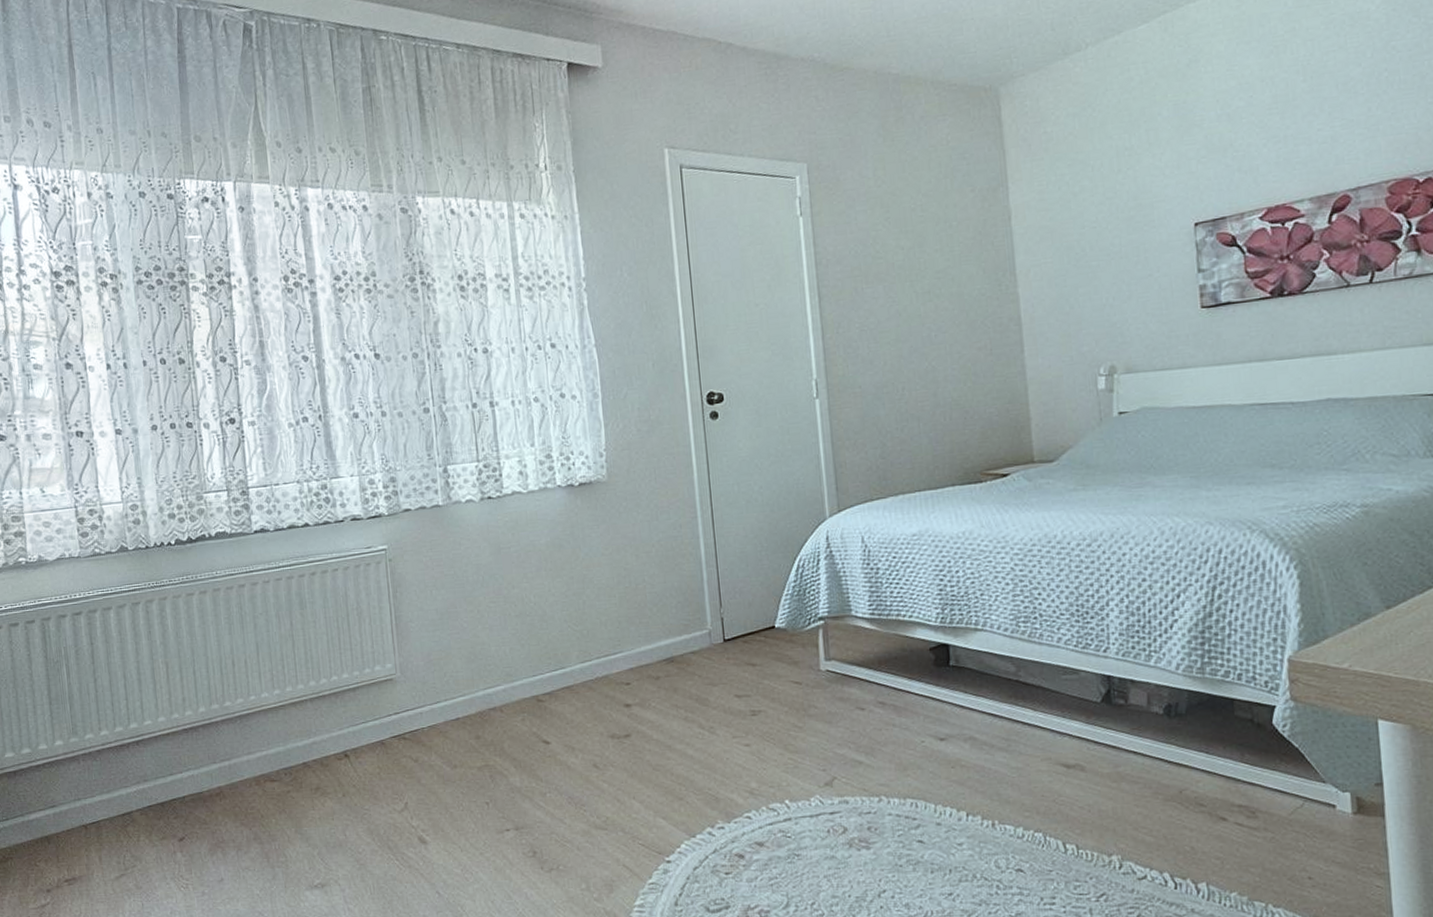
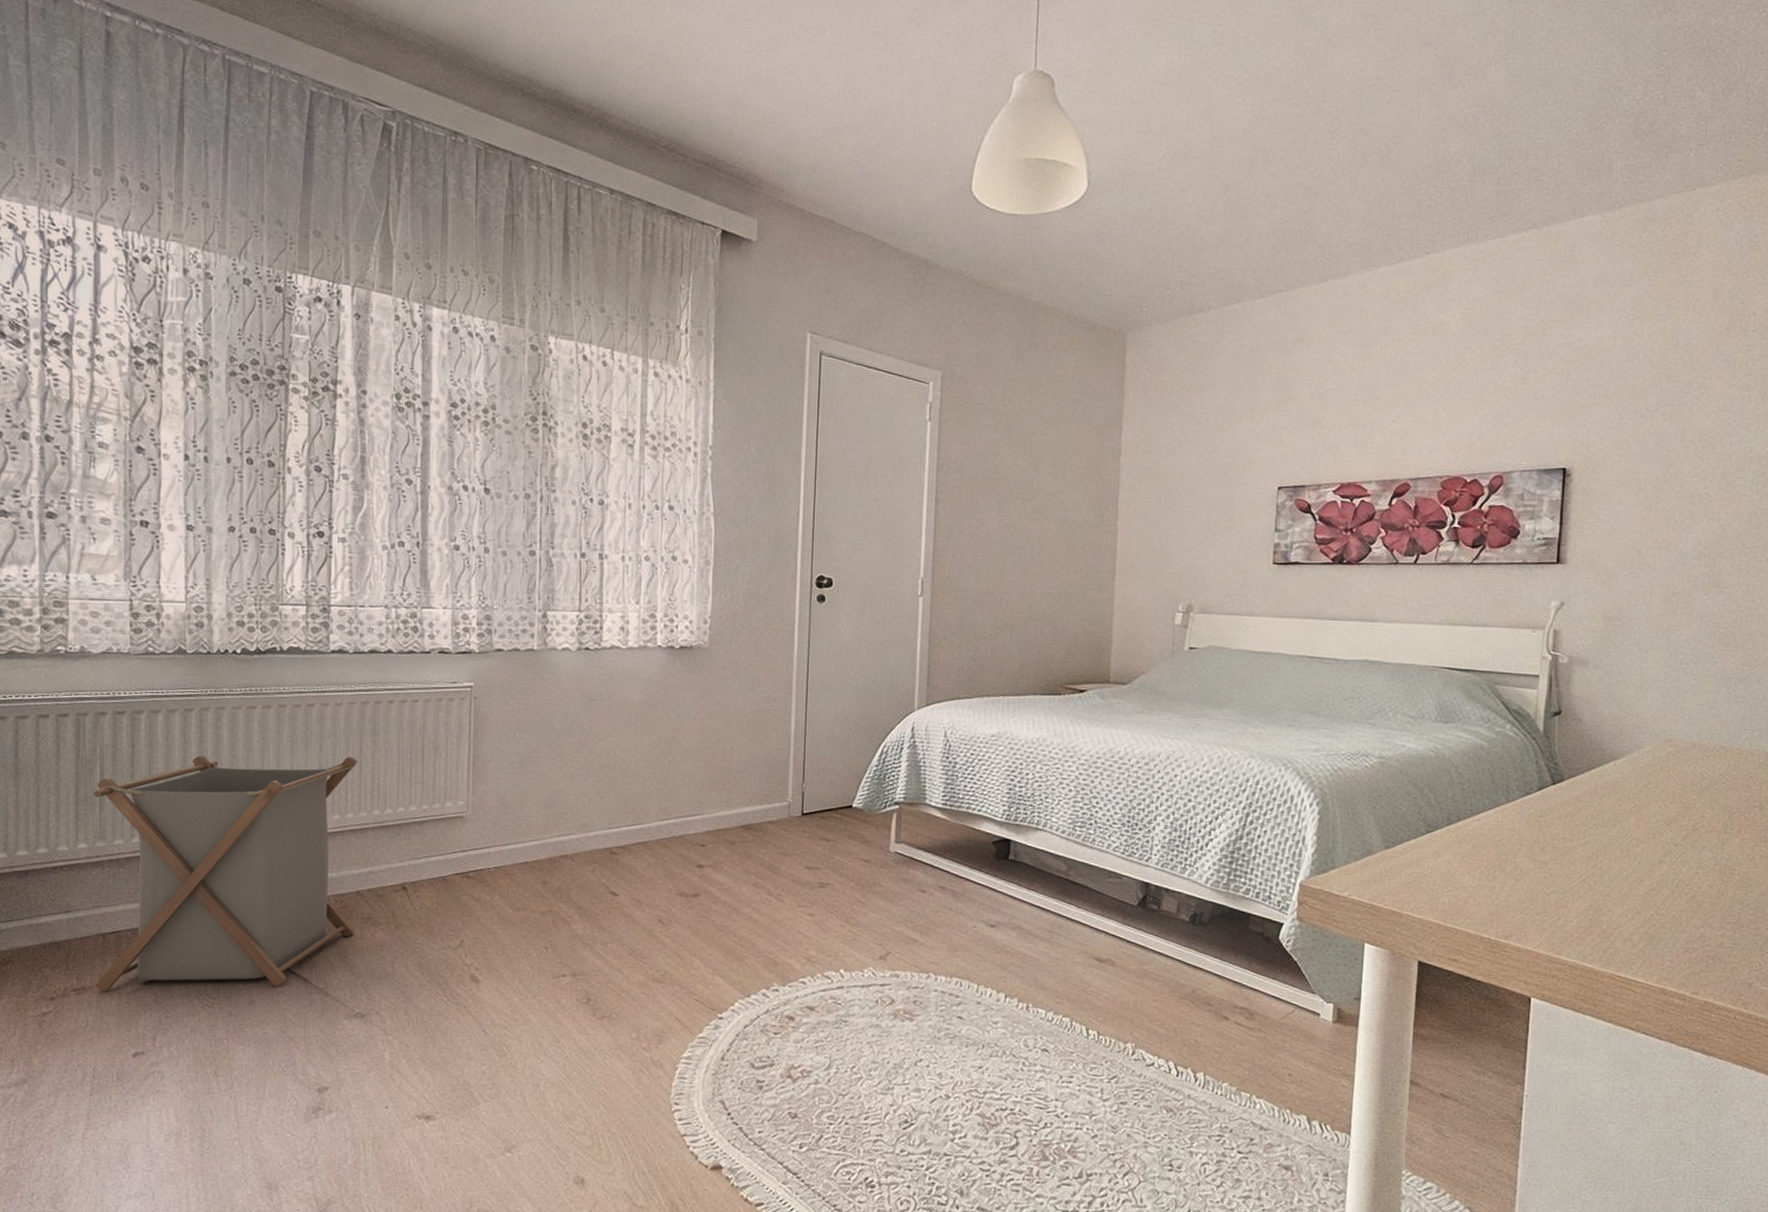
laundry basket: none [63,631,307,880] -> present [93,755,357,991]

